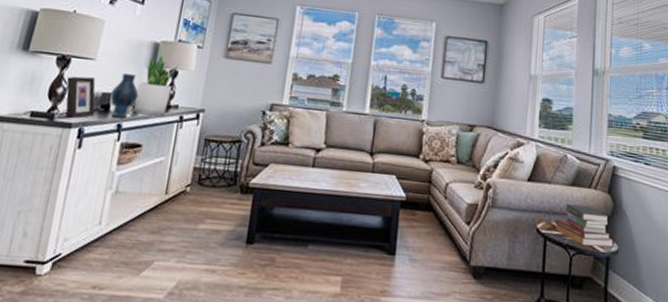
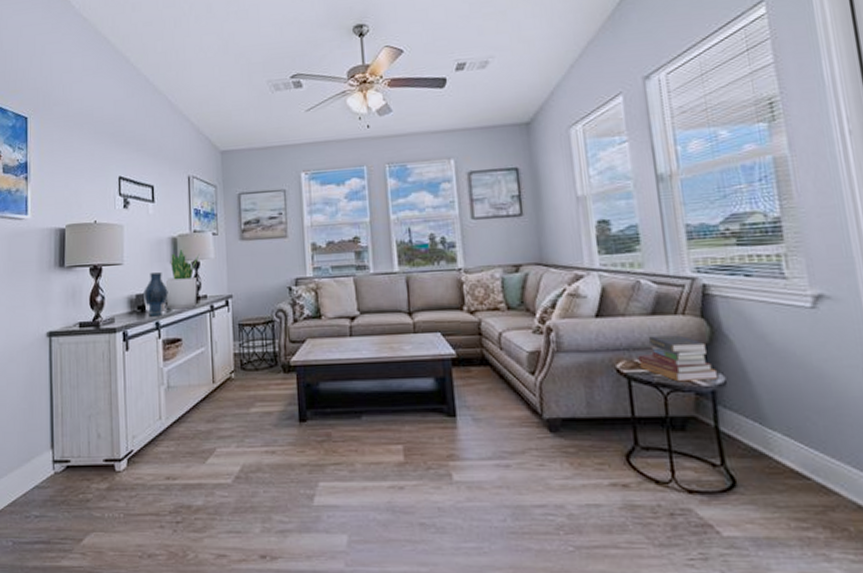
picture frame: present [65,76,96,119] -> none [102,282,134,325]

